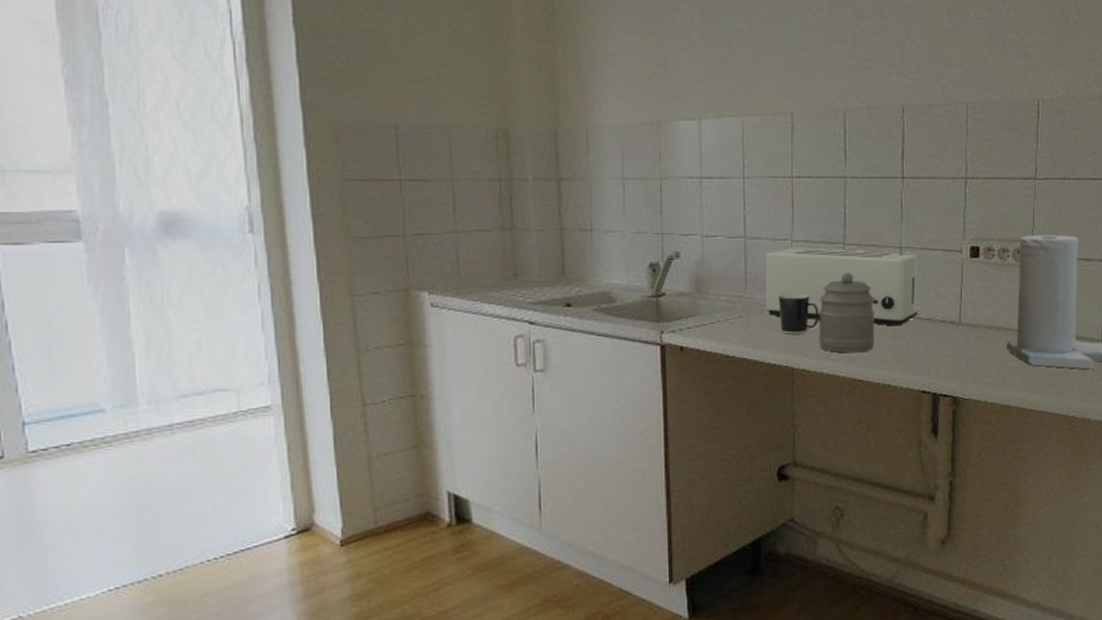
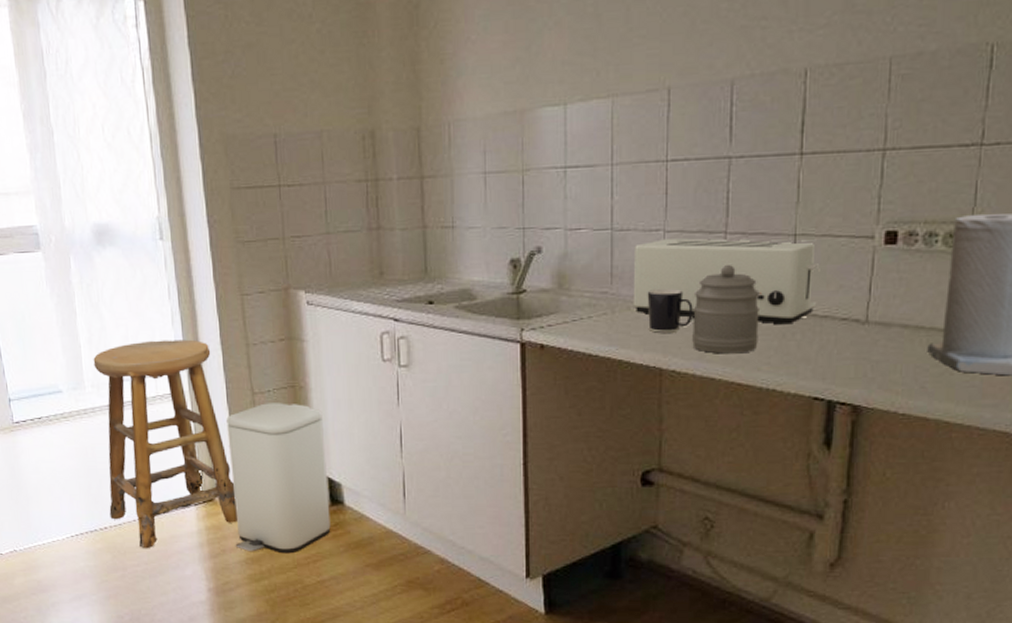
step stool: none [151,345,342,597] -> present [93,339,239,549]
pedal bin: none [330,414,456,587] -> present [226,403,331,554]

